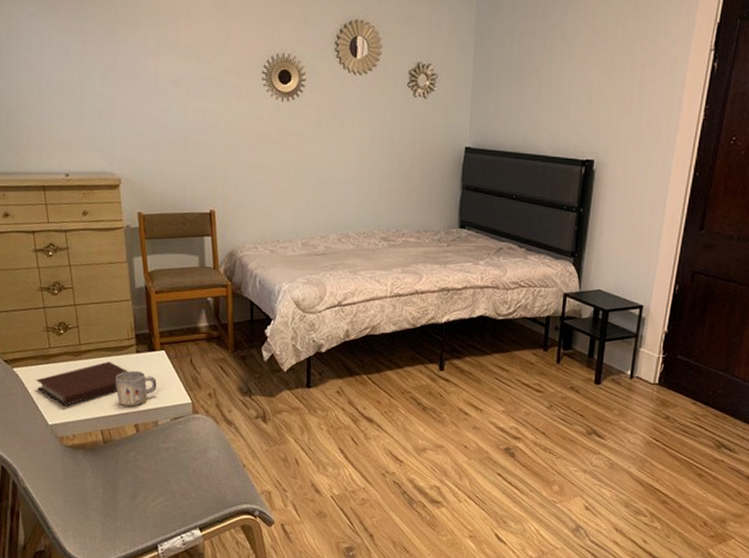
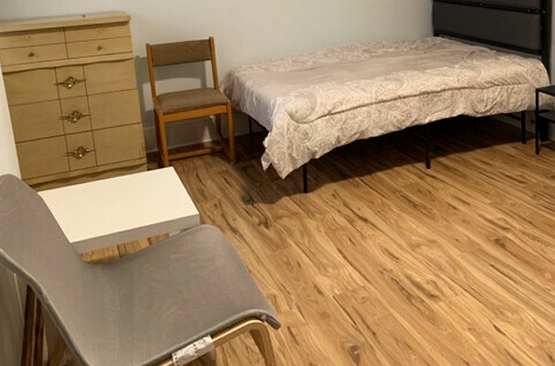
notebook: present [36,361,128,406] -> none [58,180,141,224]
mug: present [115,370,157,406] -> none [129,187,167,221]

